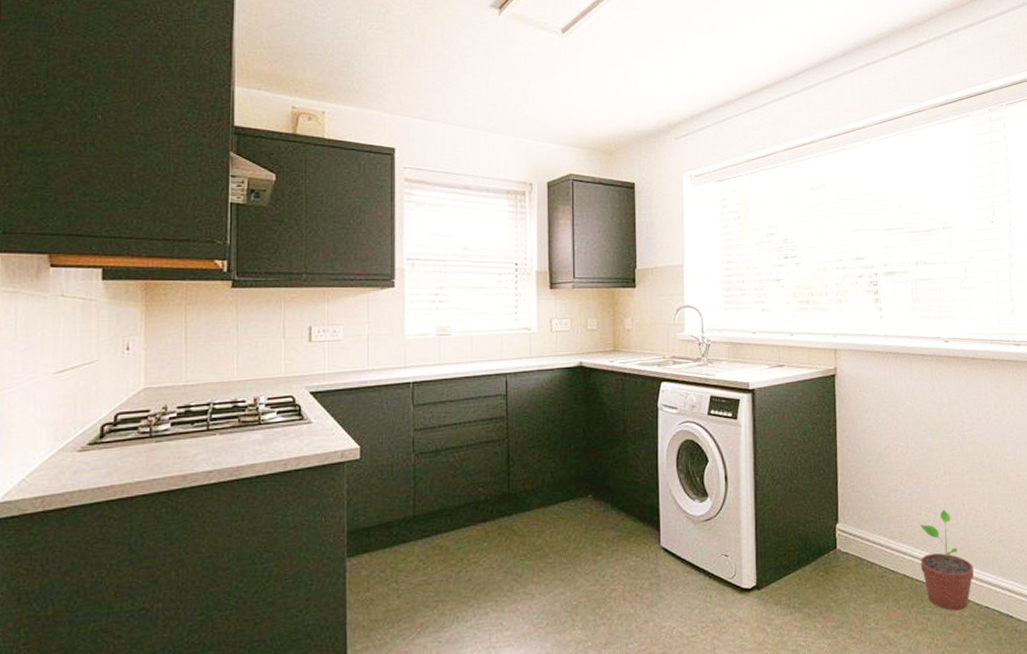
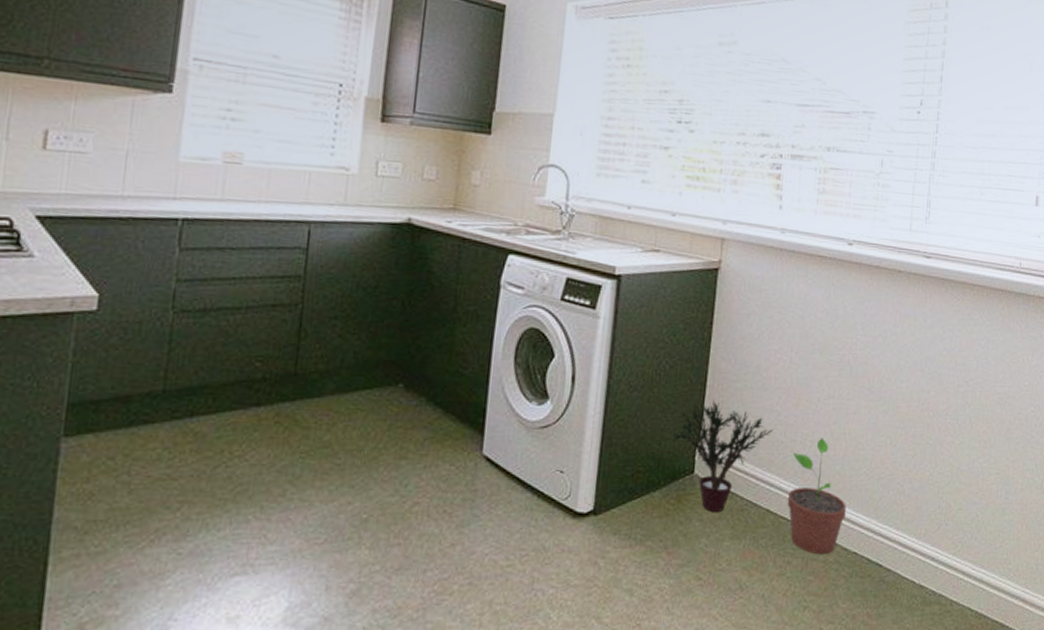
potted plant: none [815,485,900,580] -> present [673,400,773,512]

